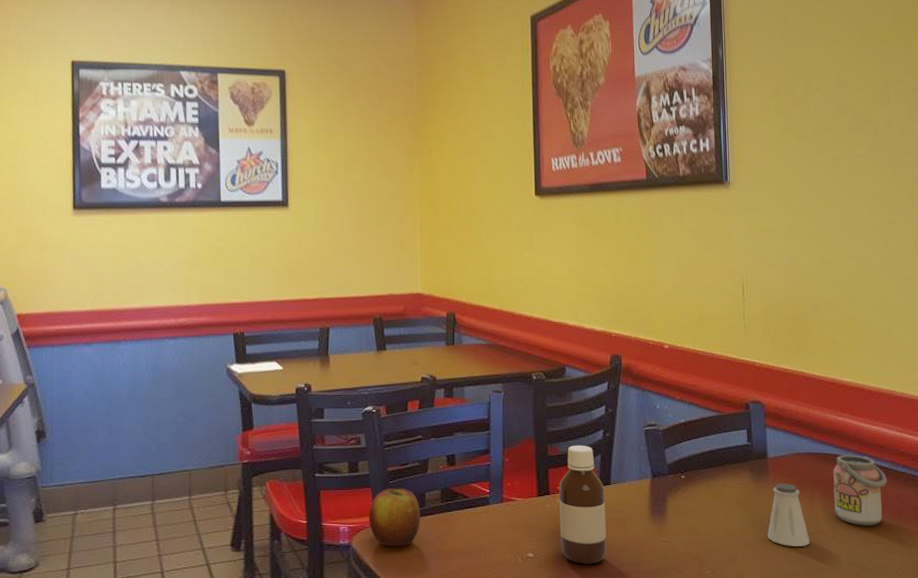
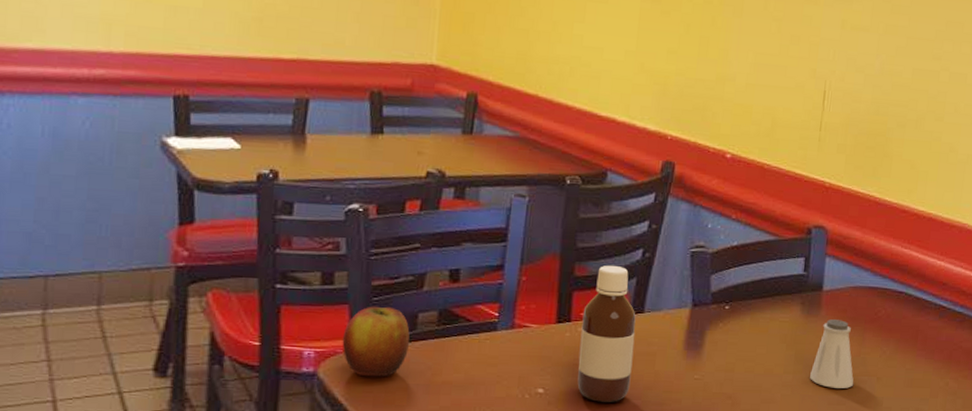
beverage can: present [833,454,887,526] -> none [884,291,943,369]

